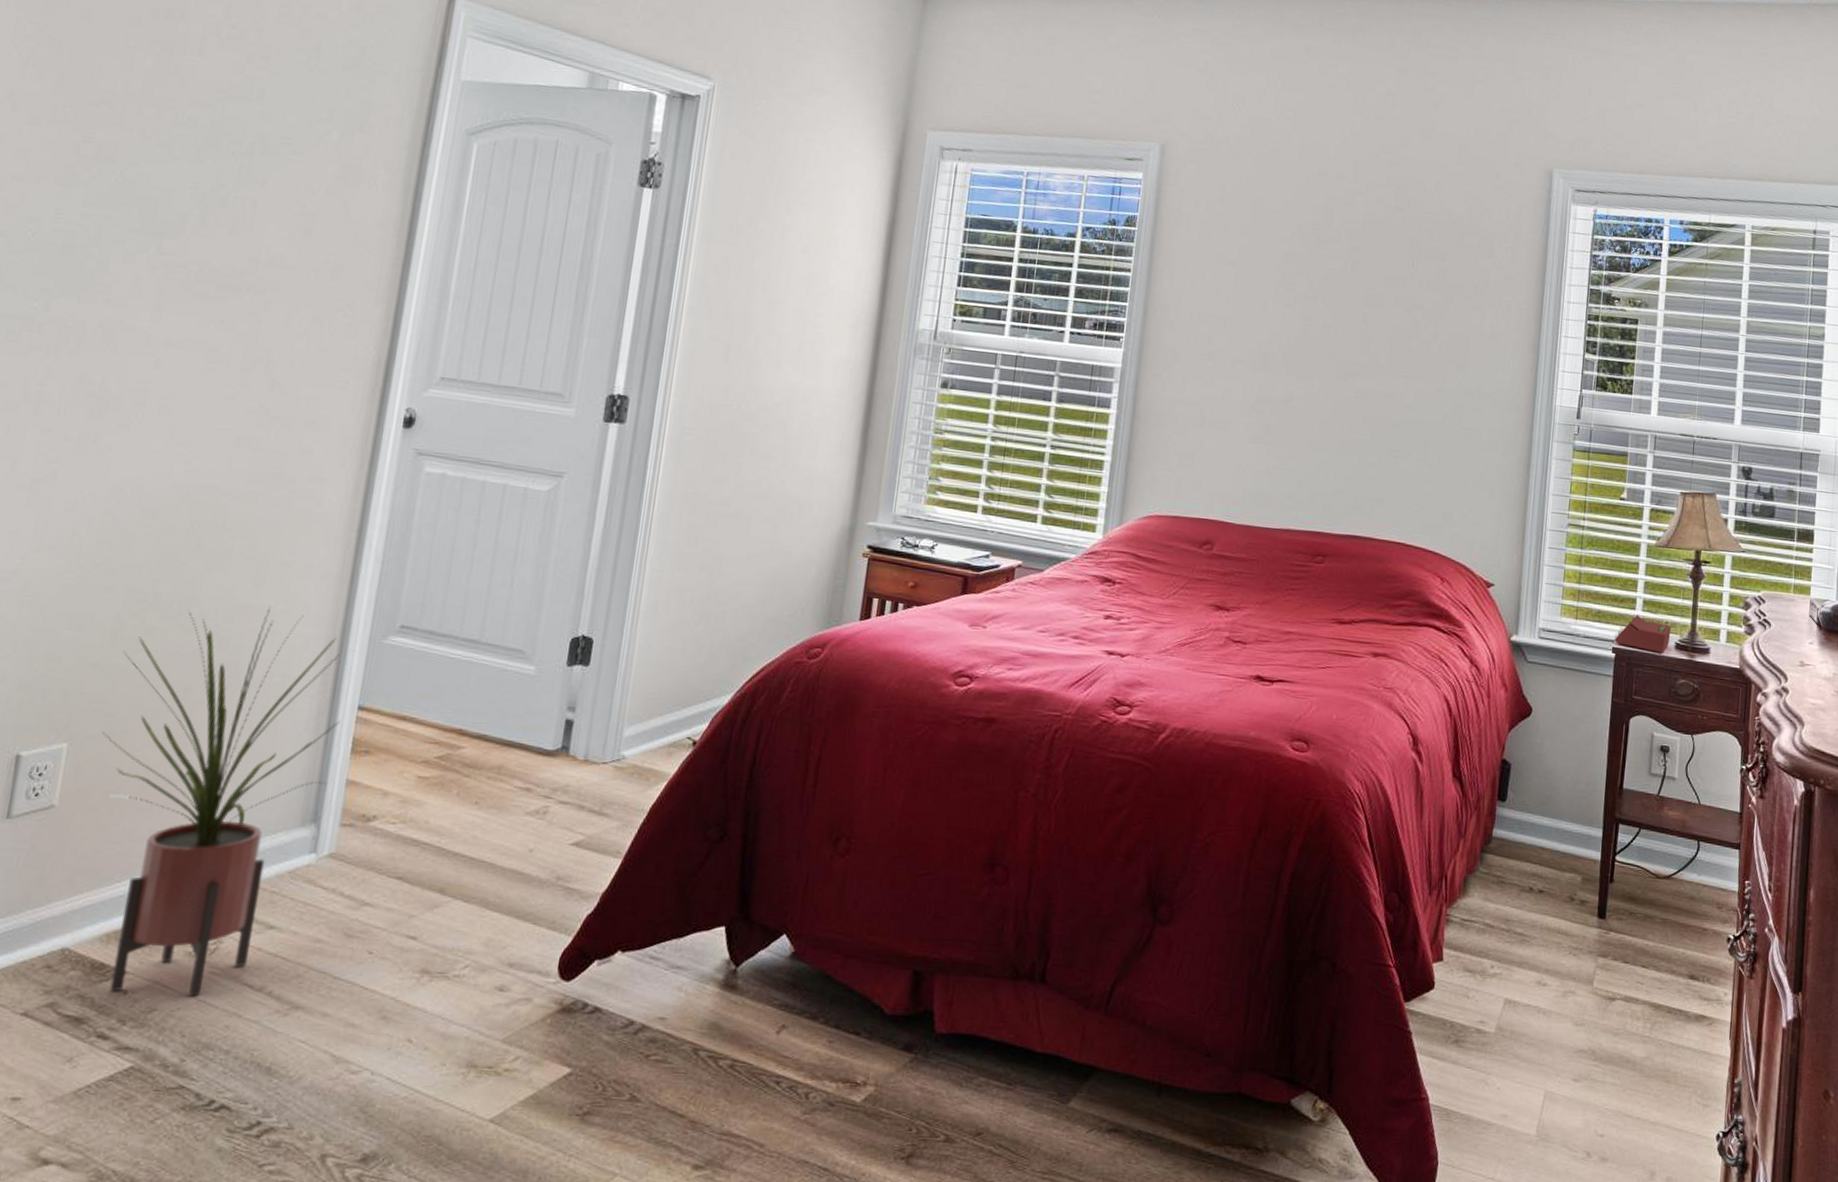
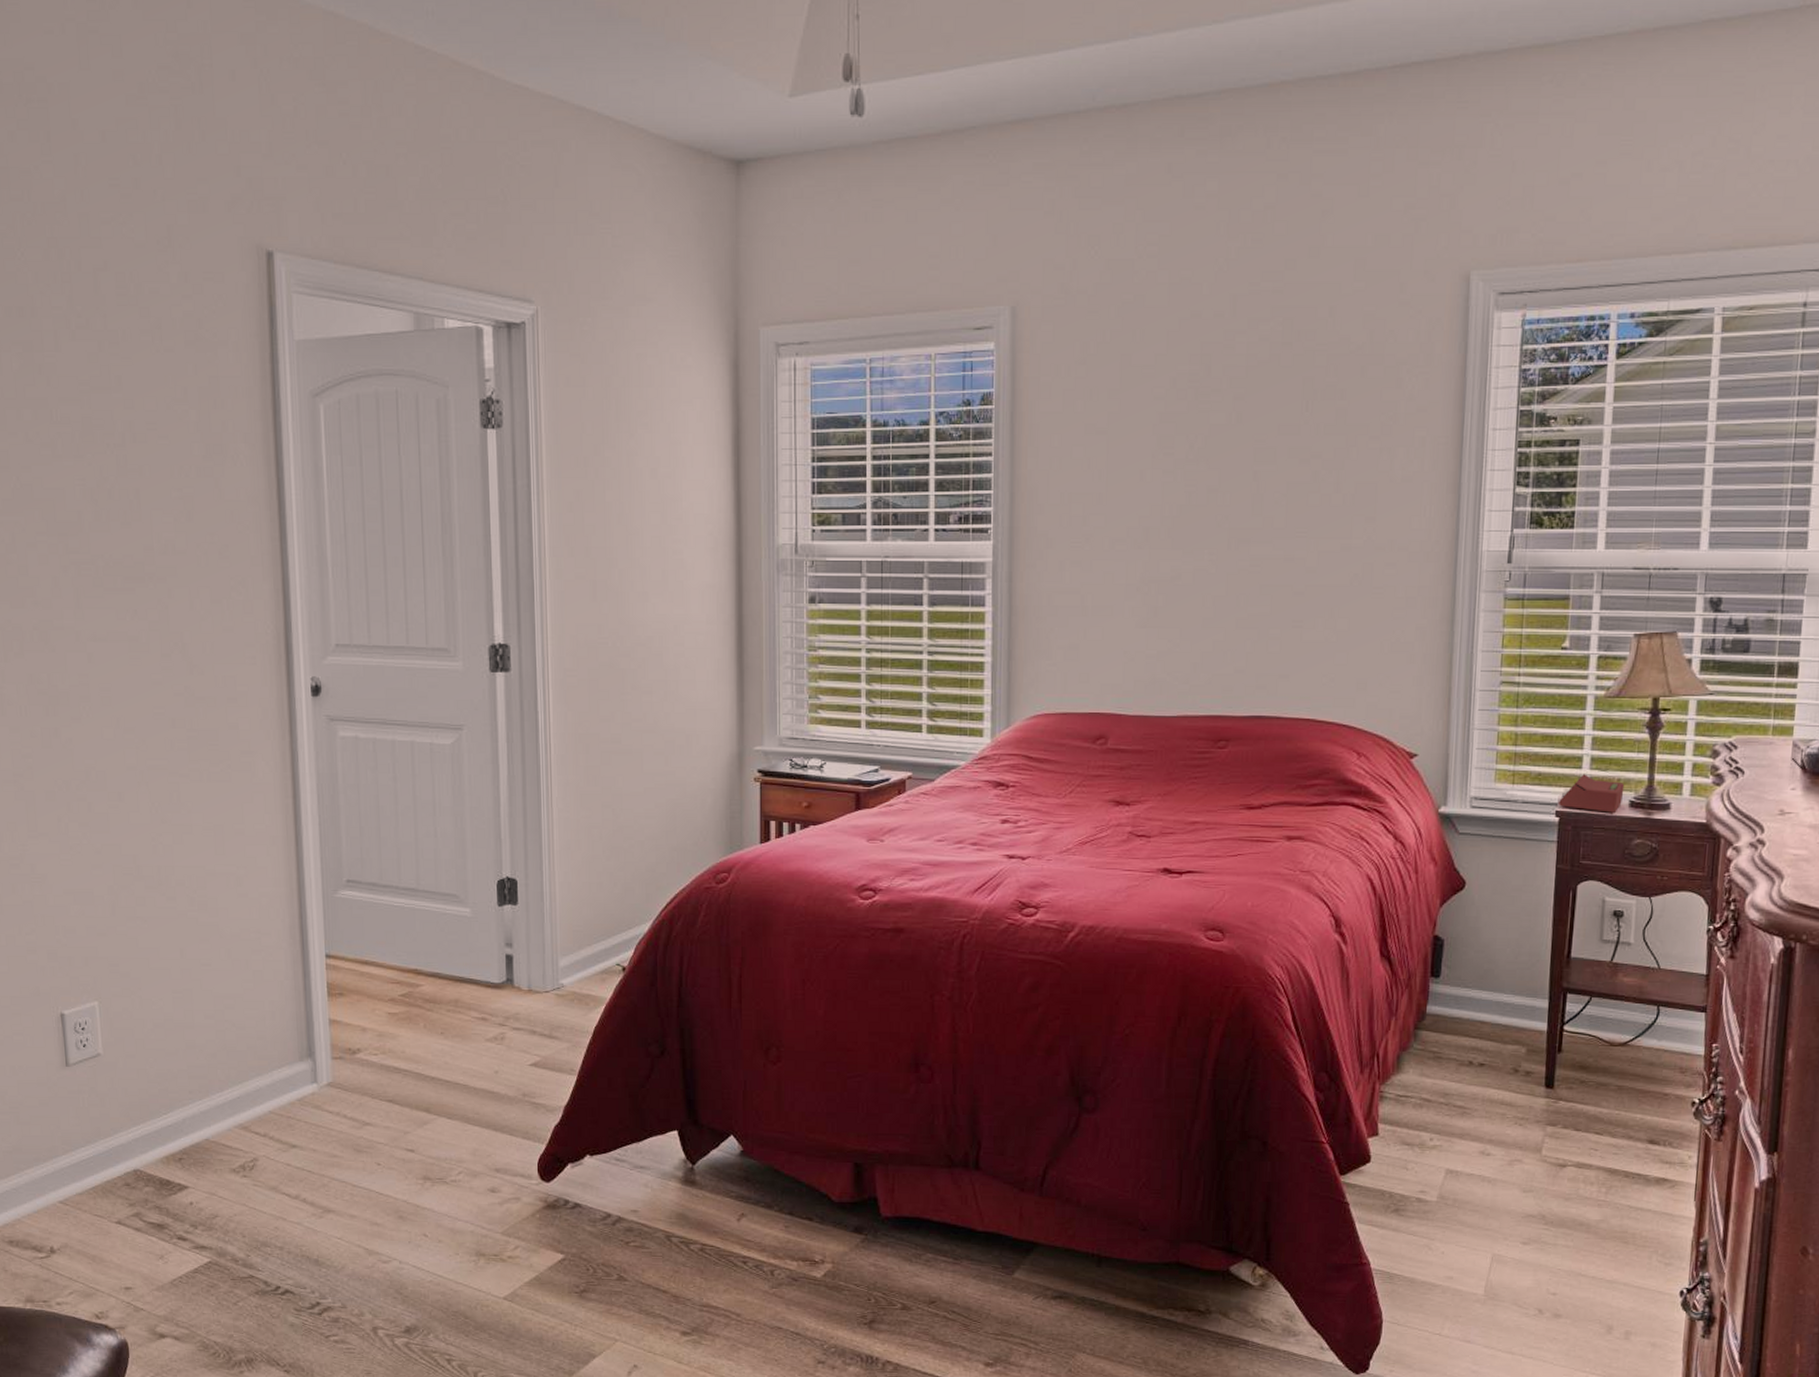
house plant: present [101,606,340,997] -> none [122,871,313,1205]

